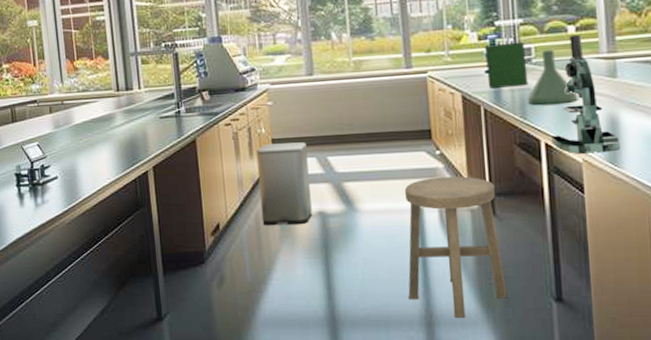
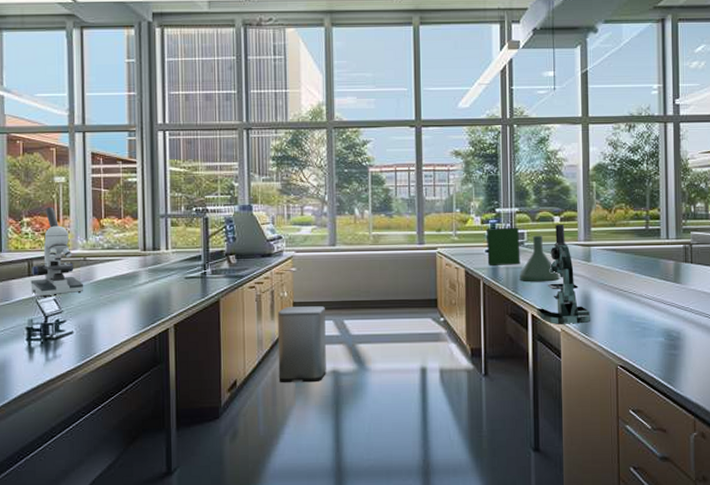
microscope: none [14,51,64,144] -> present [30,206,84,298]
stool: present [404,176,508,318] -> none [409,341,495,467]

